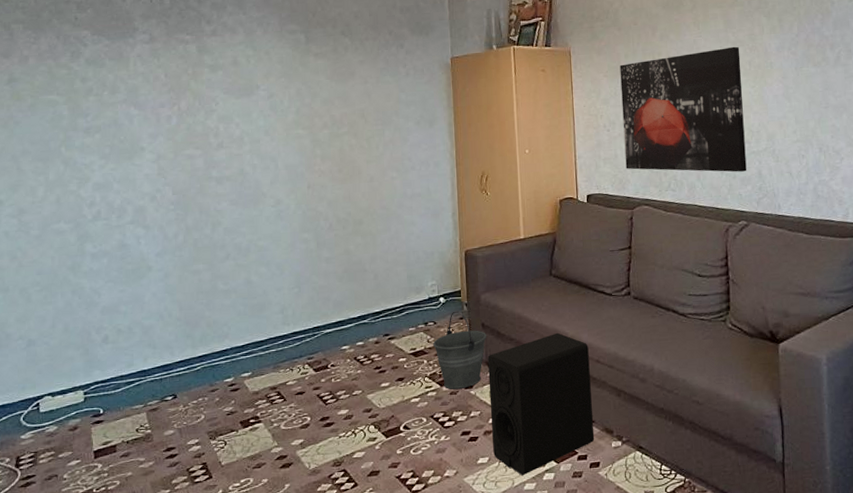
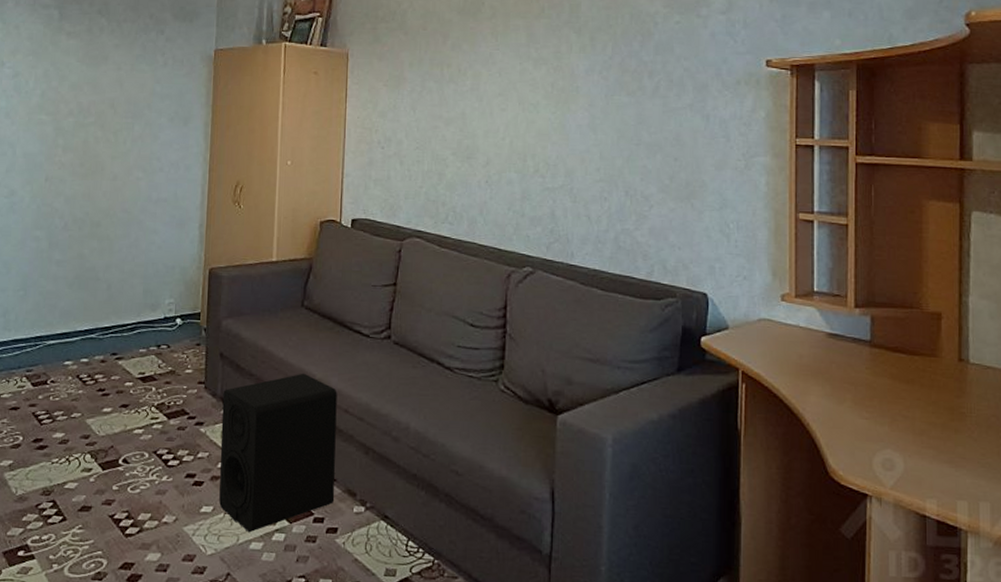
bucket: present [432,311,487,389] -> none [163,335,224,425]
wall art: present [619,46,747,173] -> none [398,64,542,210]

